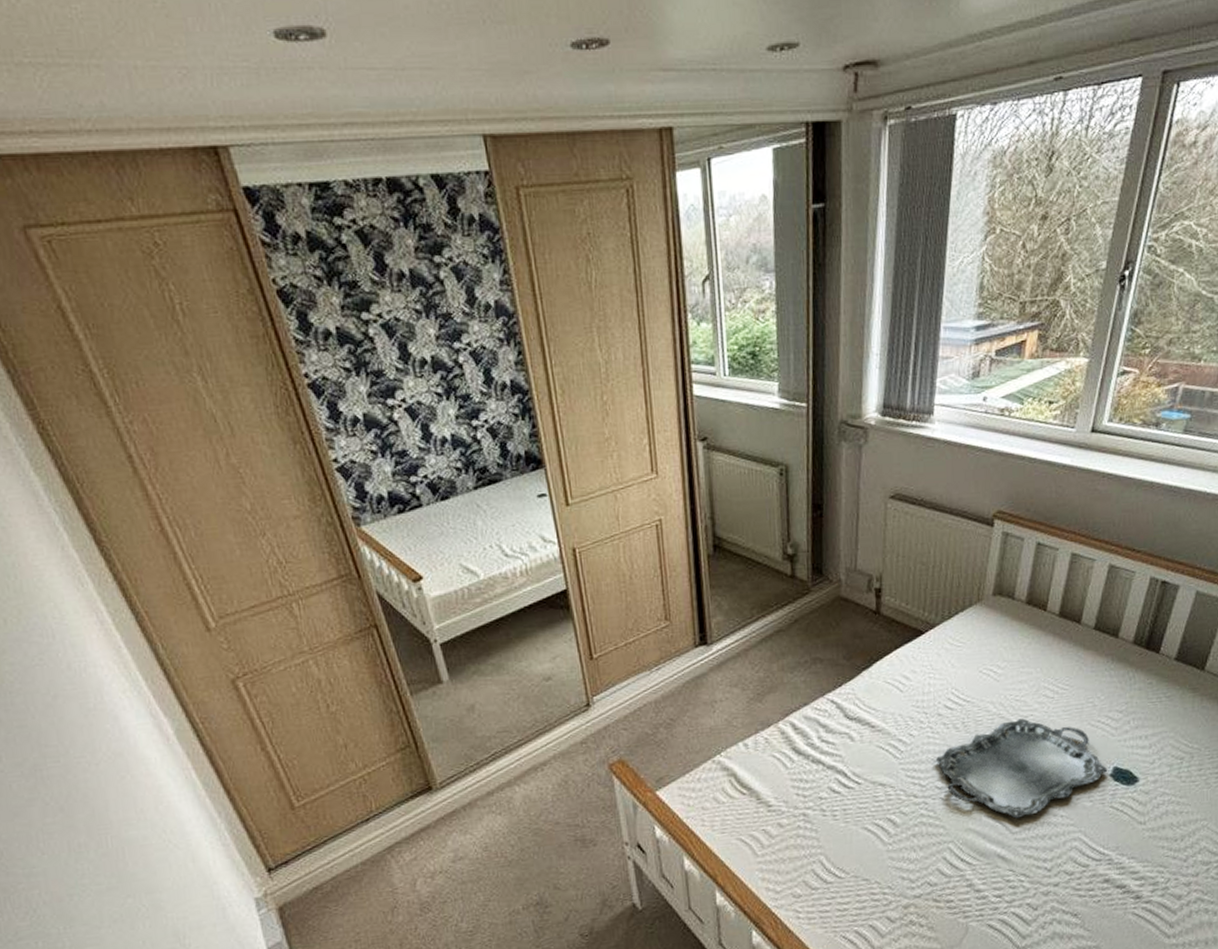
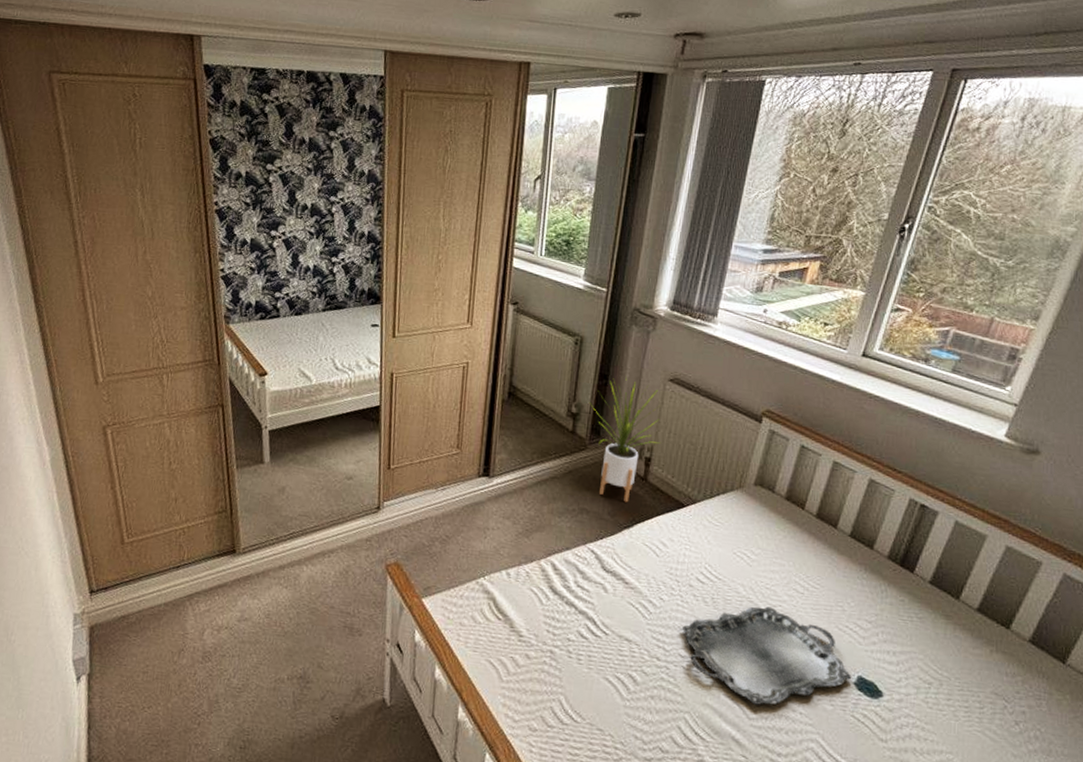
house plant: none [805,502,889,642] -> present [589,377,661,503]

